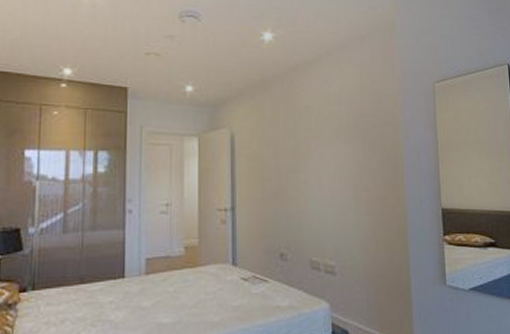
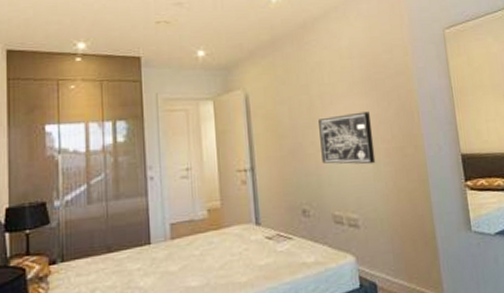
wall art: none [303,159,357,212] -> present [318,111,376,165]

